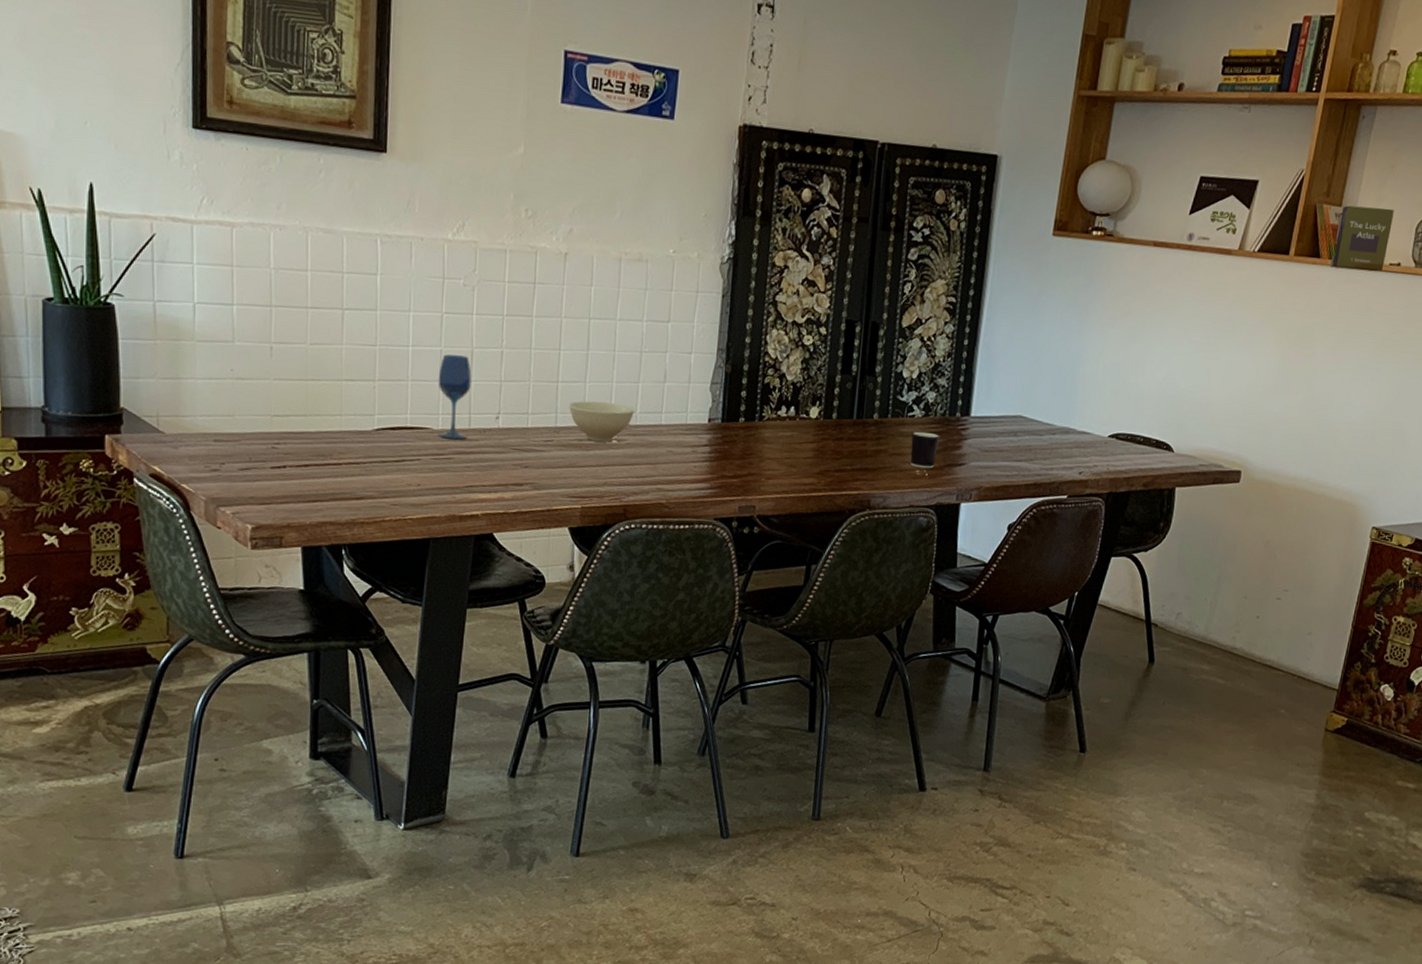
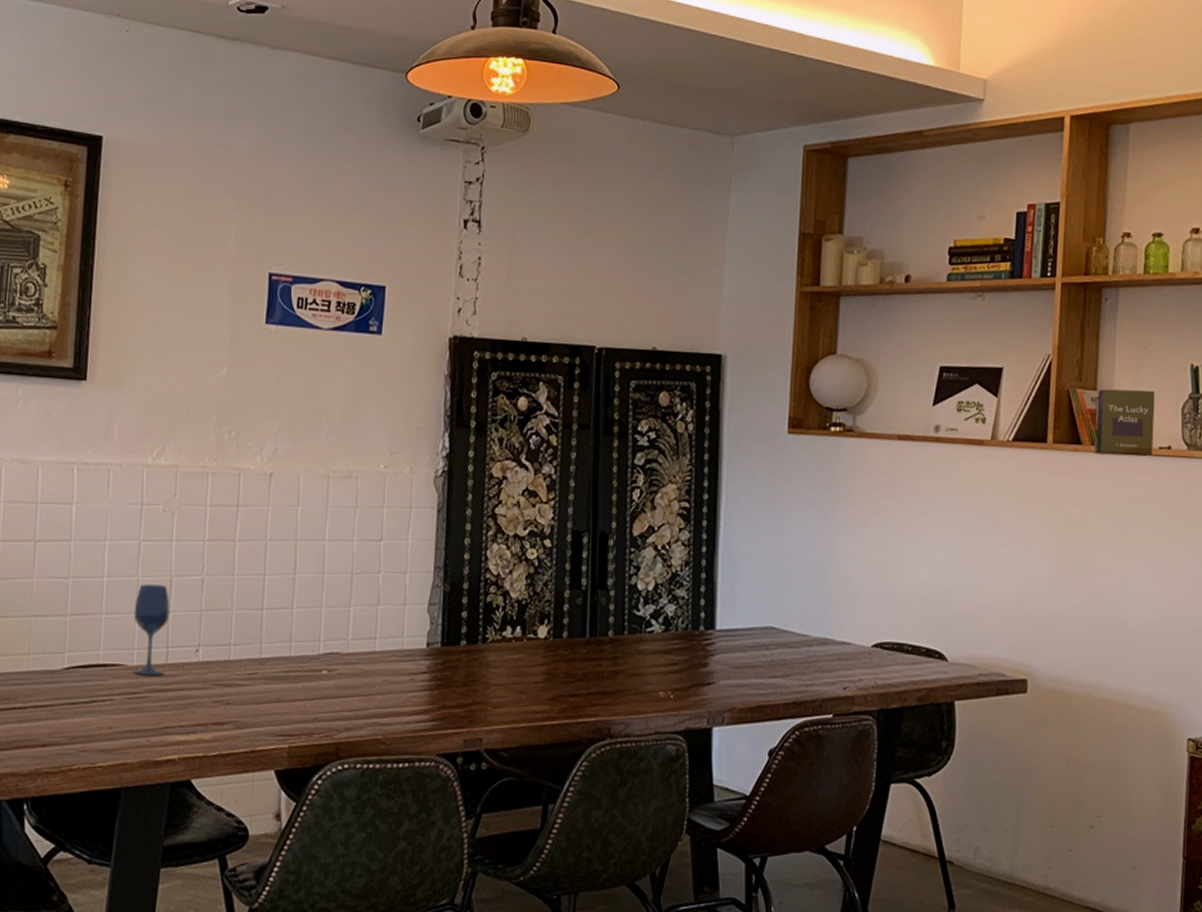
bowl: present [568,401,636,443] -> none [273,629,347,673]
mug: present [910,431,940,469] -> none [652,648,684,690]

